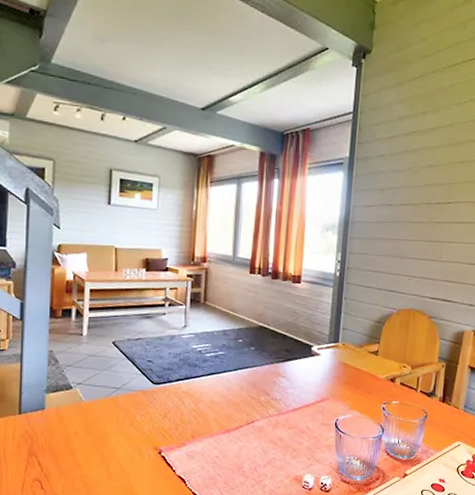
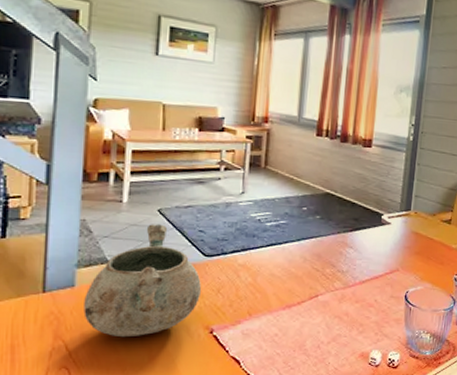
decorative bowl: none [52,354,151,455] -> present [83,224,202,338]

